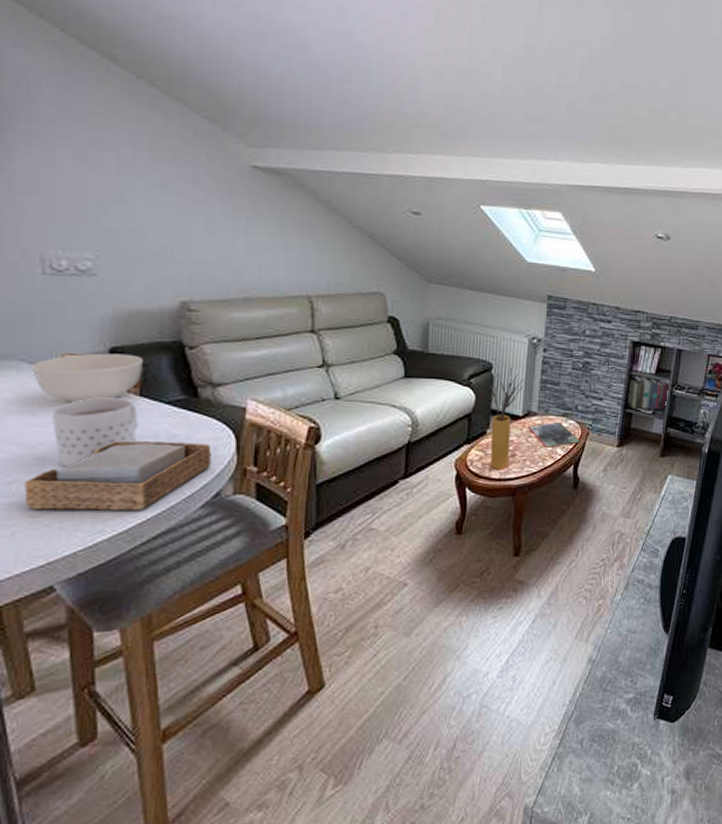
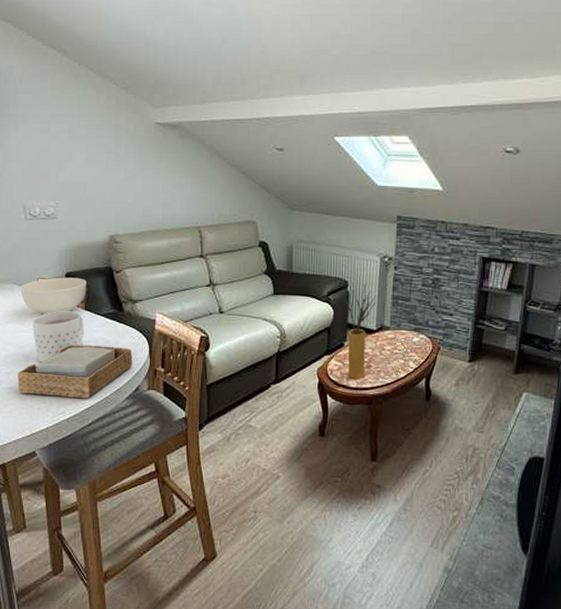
magazine: present [528,423,580,448] -> none [381,337,431,361]
books: present [627,375,677,410] -> none [478,291,531,327]

